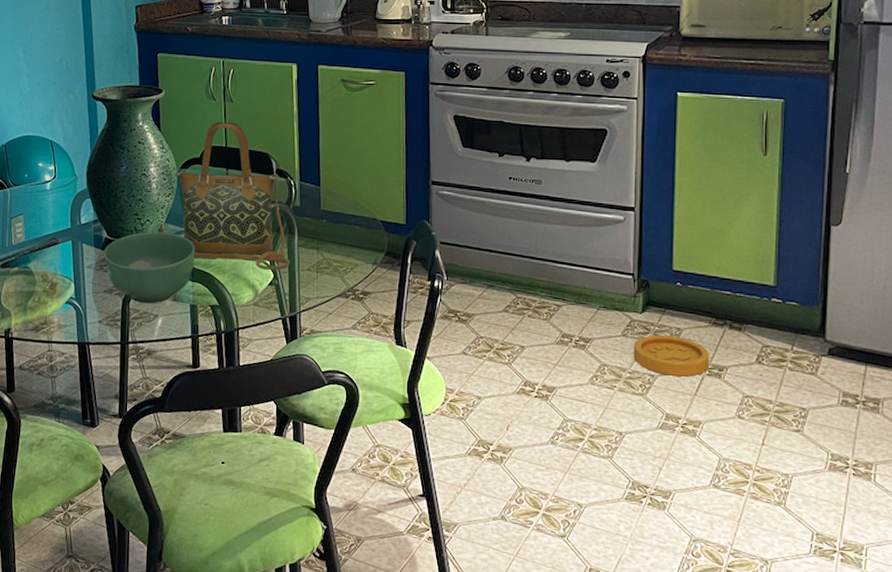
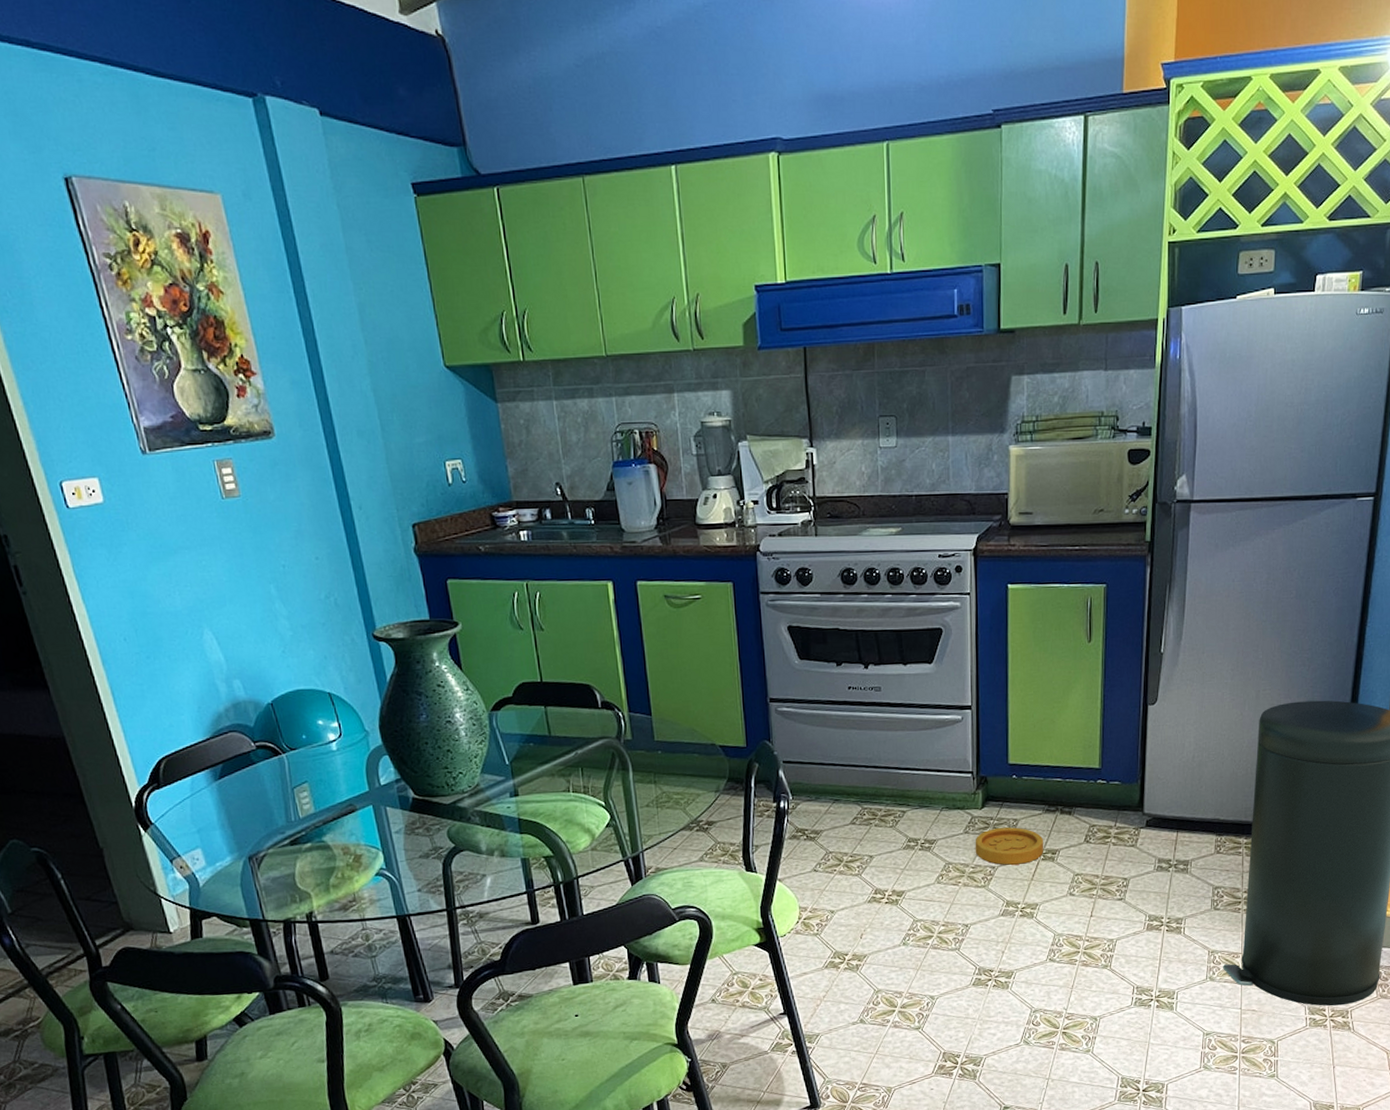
bowl: present [103,231,195,304] -> none [412,783,520,864]
handbag: present [157,122,290,270] -> none [472,654,627,812]

